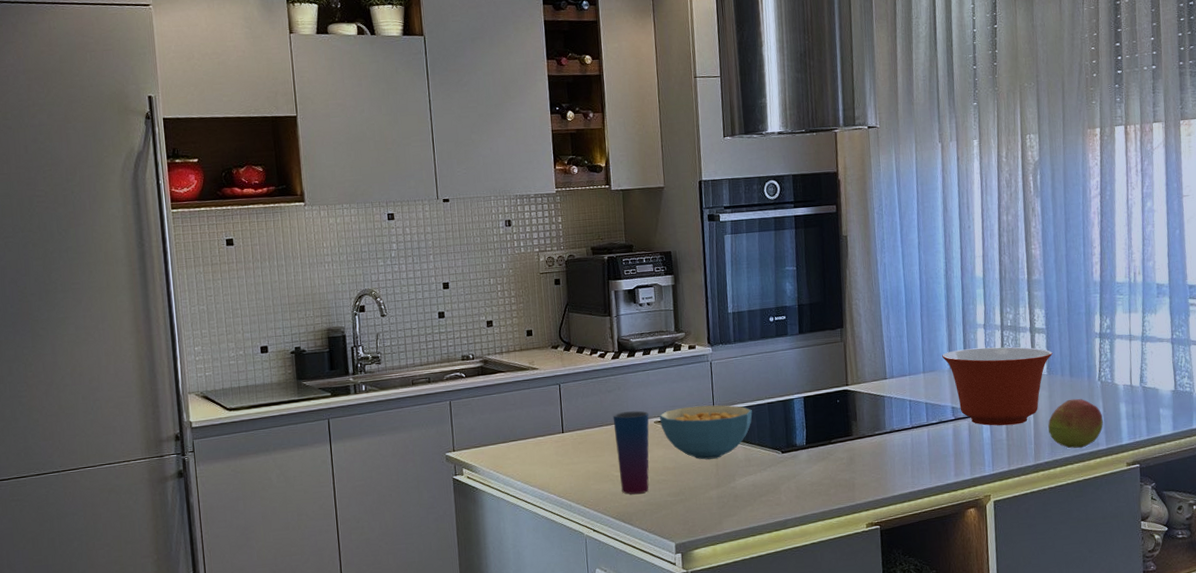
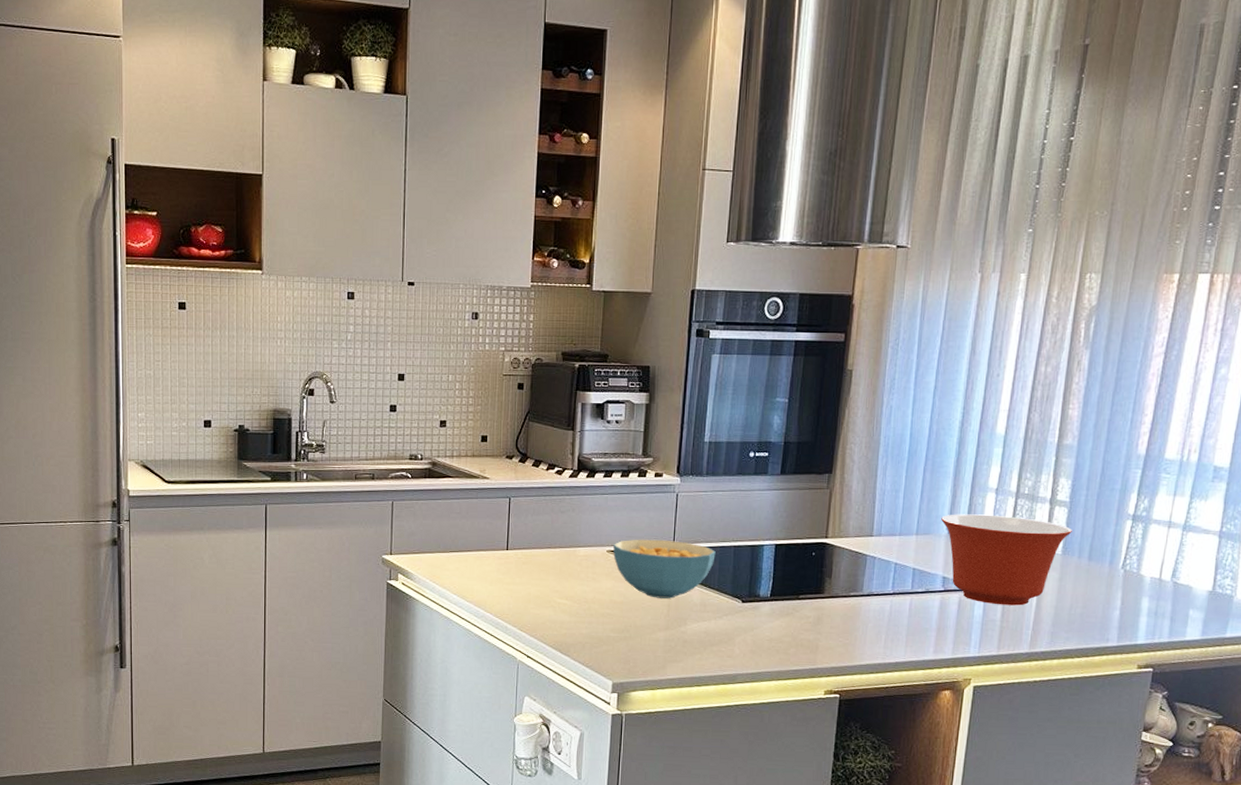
cup: present [612,410,649,494] -> none [562,536,602,625]
fruit: present [1048,398,1103,449] -> none [1051,585,1119,642]

